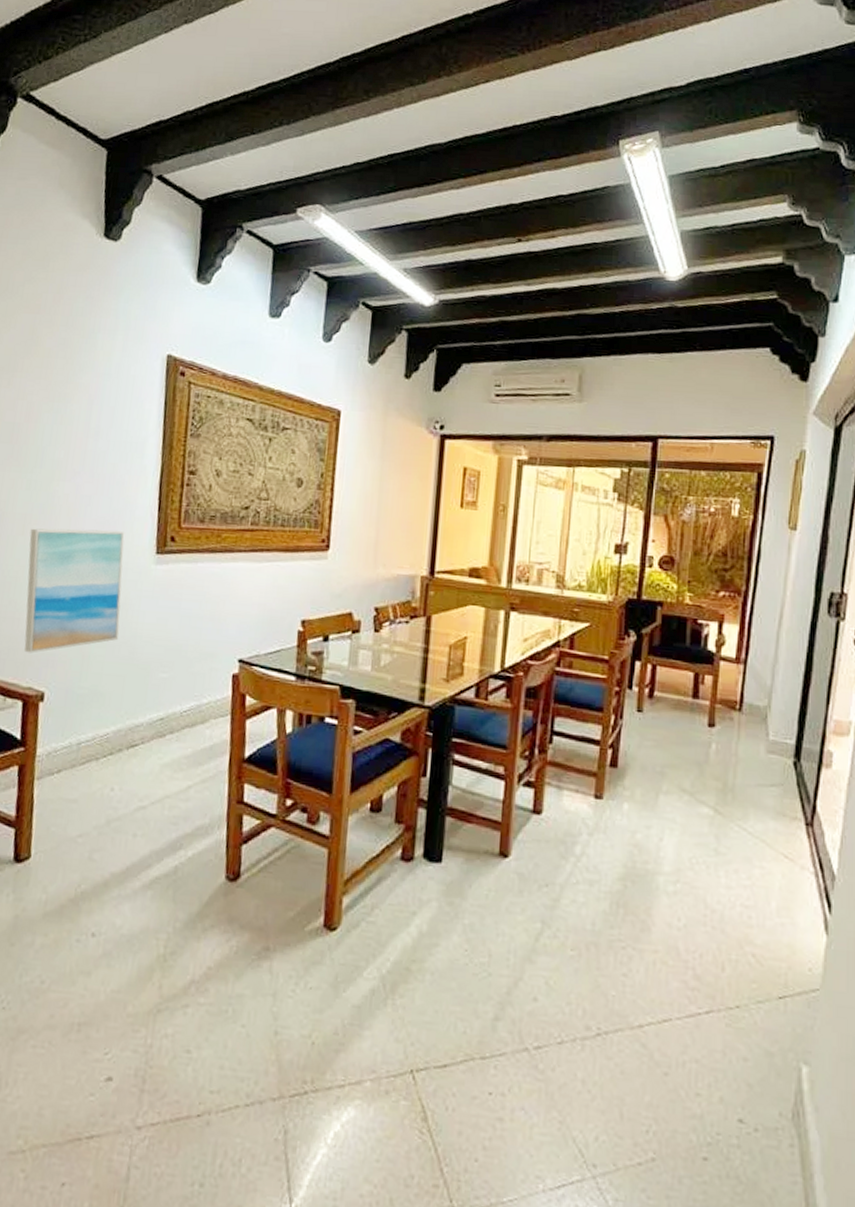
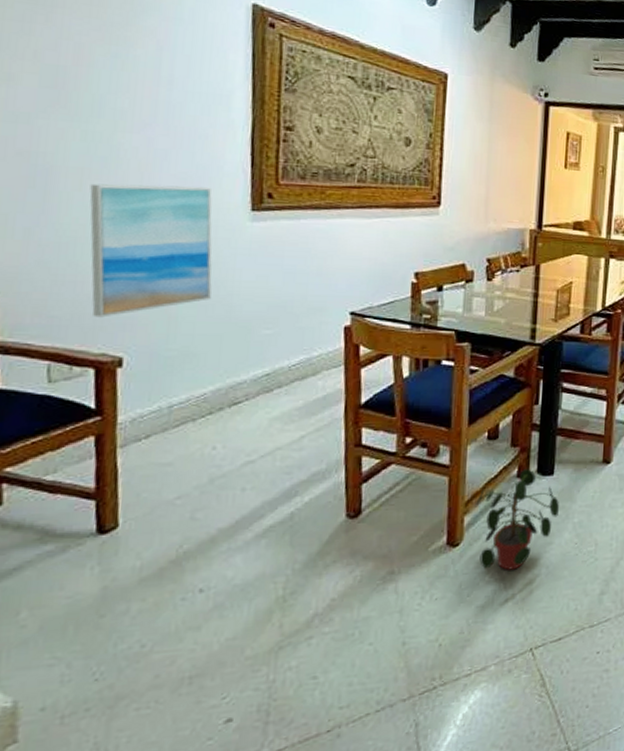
potted plant: none [353,851,448,970] -> present [474,469,560,570]

